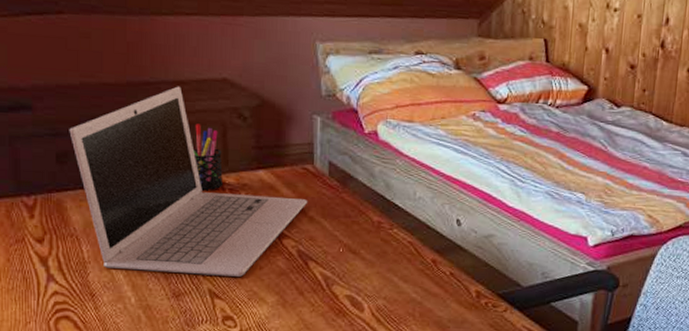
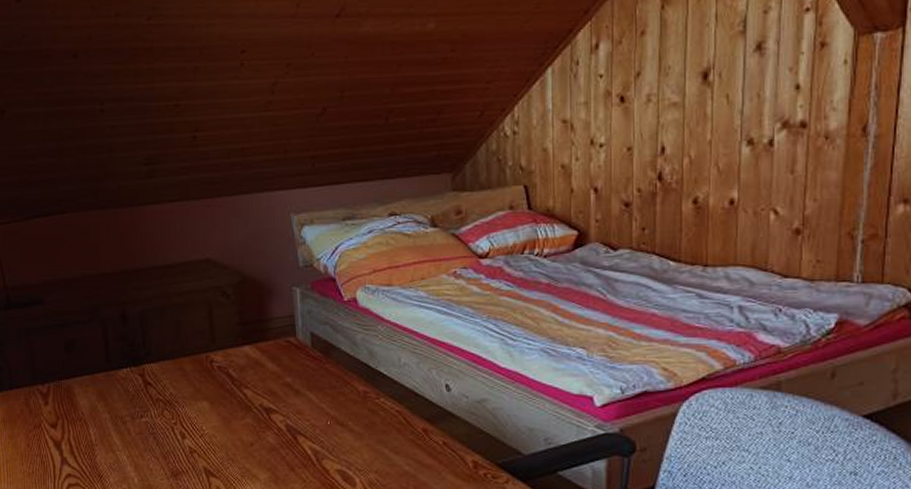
laptop: present [69,86,308,277] -> none [74,270,293,454]
pen holder: present [193,123,224,191] -> none [183,304,212,370]

